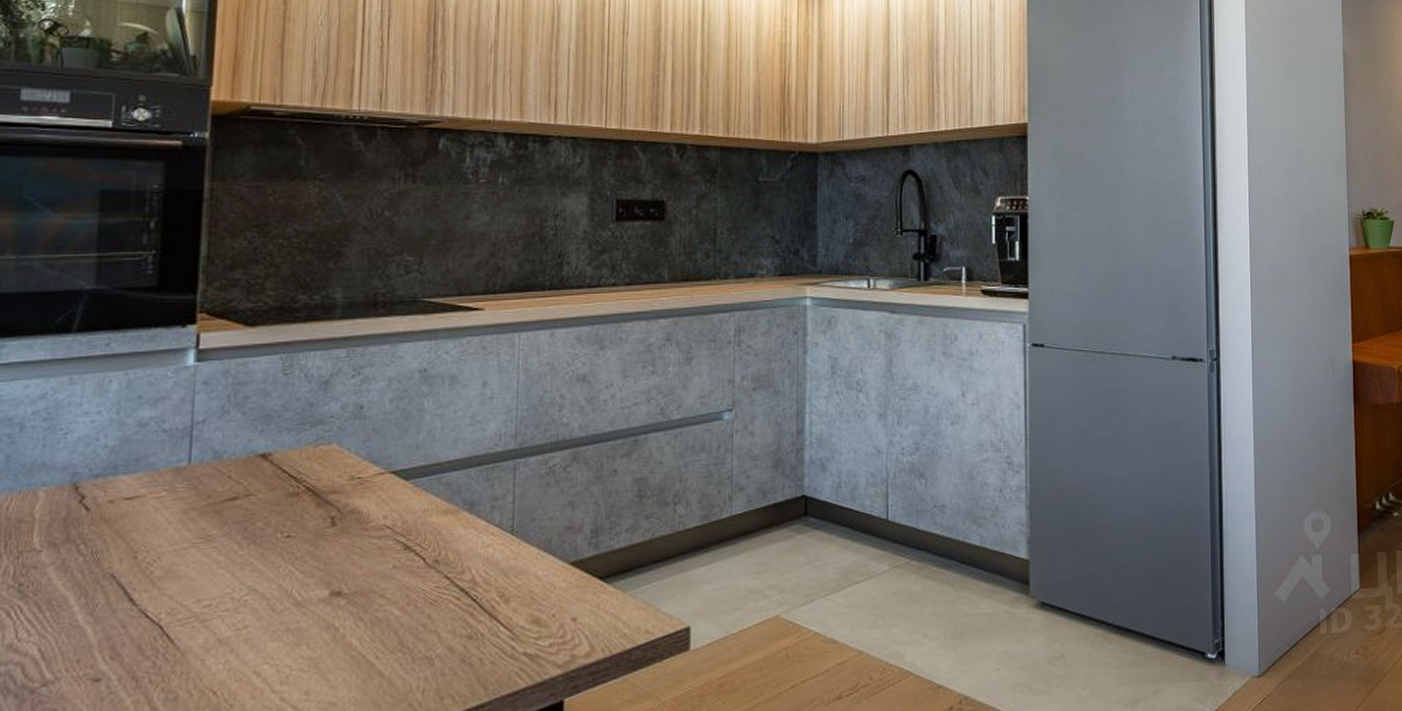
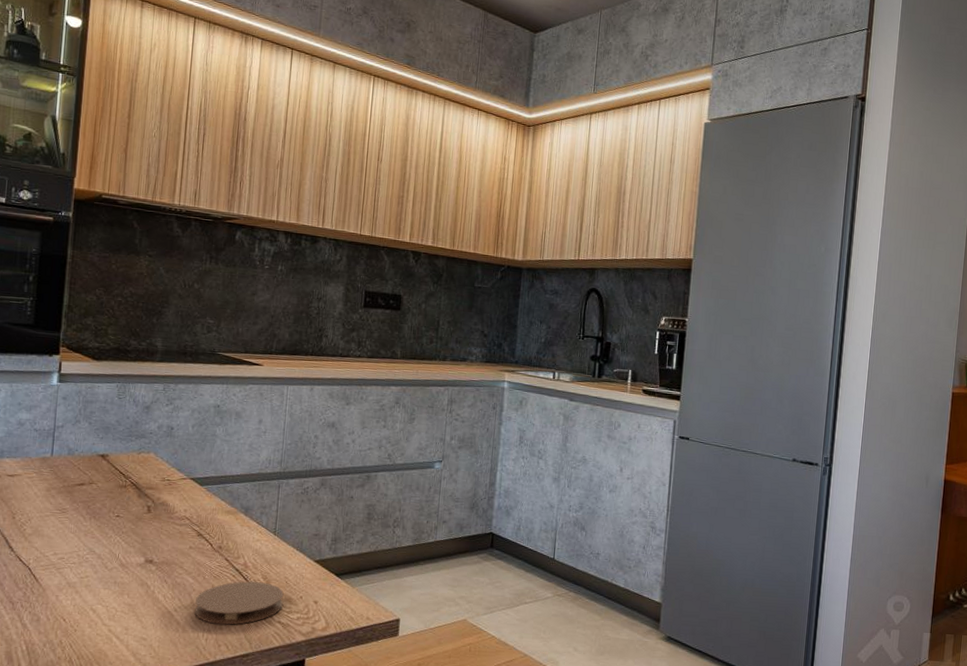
coaster: none [404,601,529,669] -> present [194,581,284,625]

